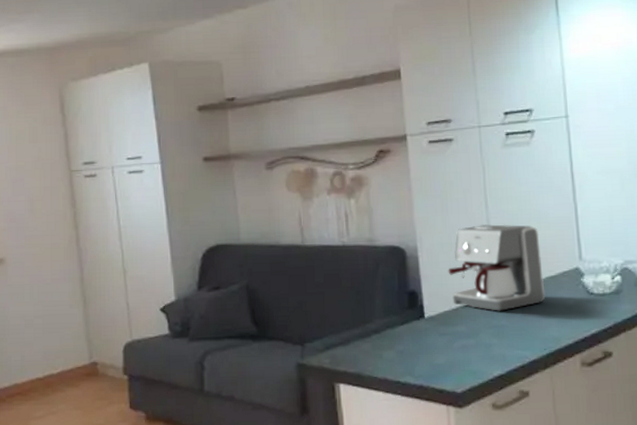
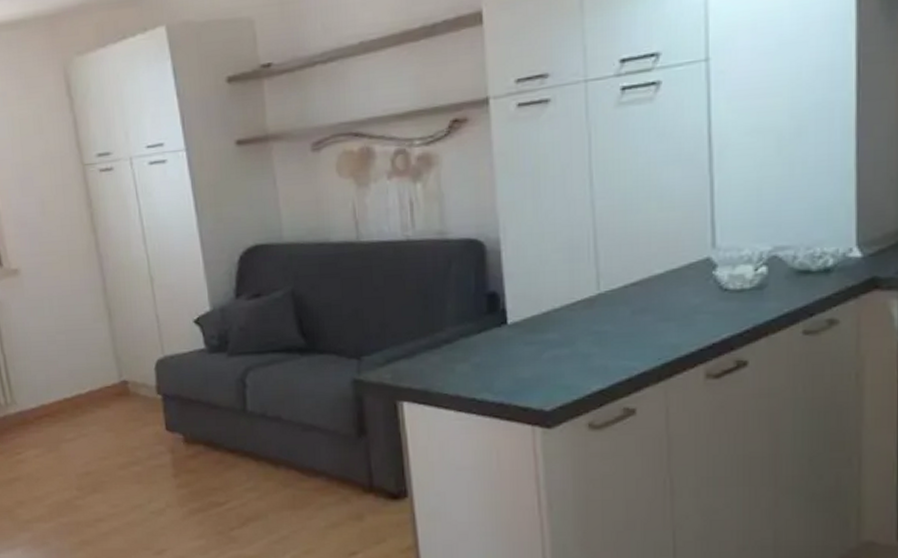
coffee maker: present [448,224,546,311] -> none [538,206,664,315]

